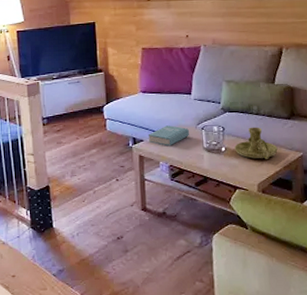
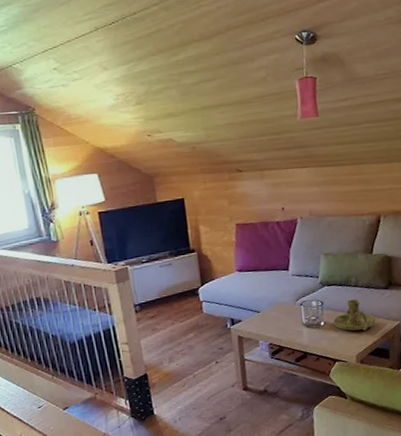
book: present [148,125,189,147] -> none [246,303,288,325]

